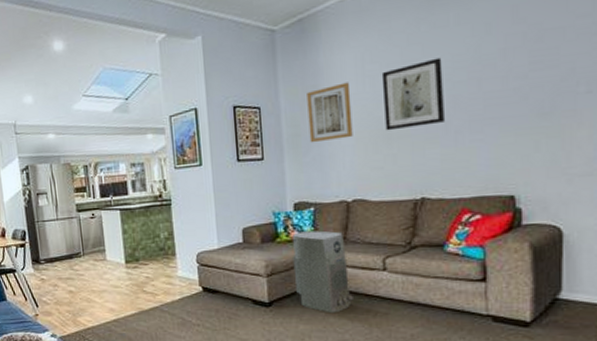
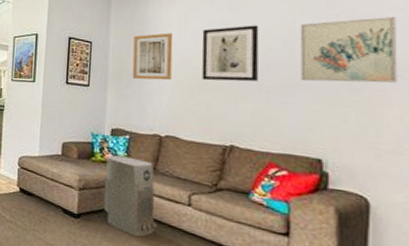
wall art: none [485,25,587,114] -> present [300,17,398,83]

